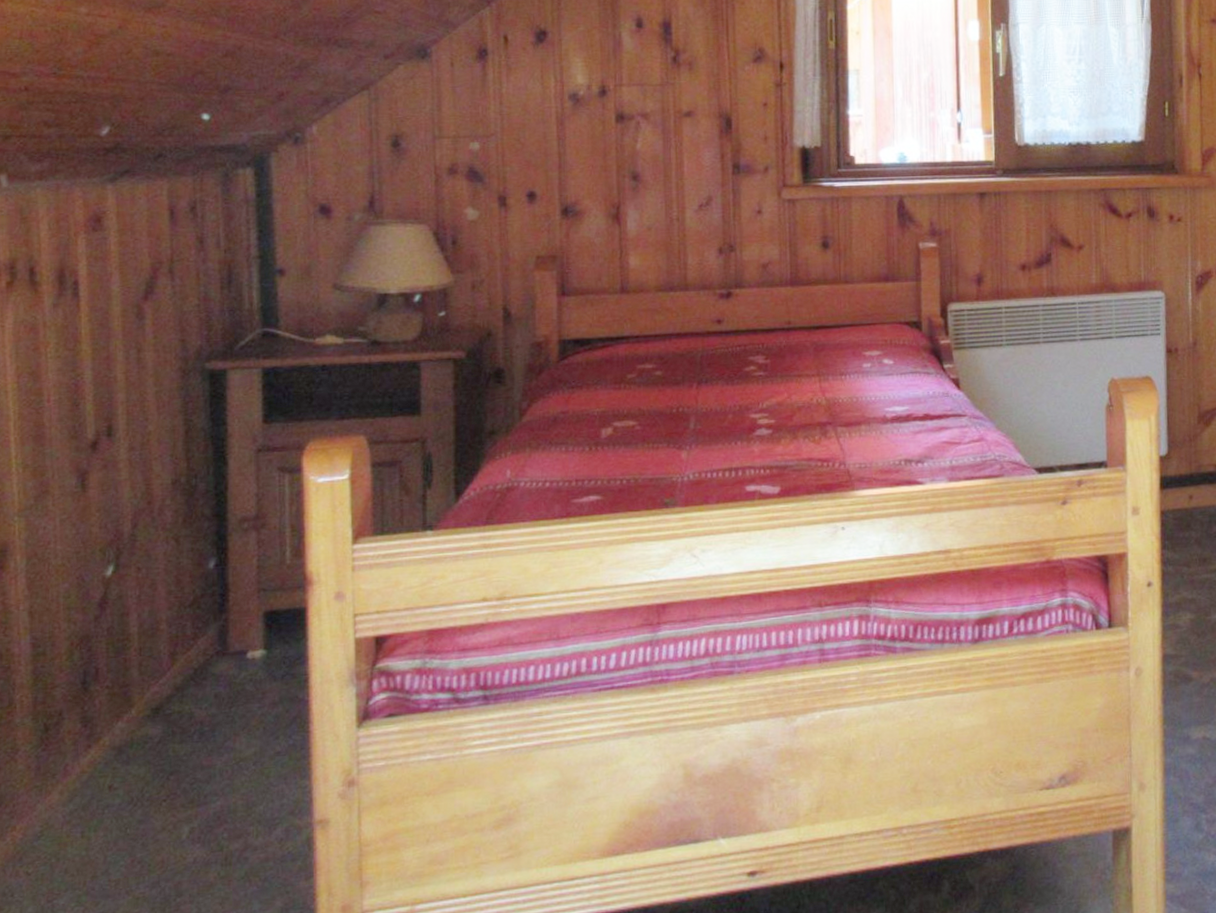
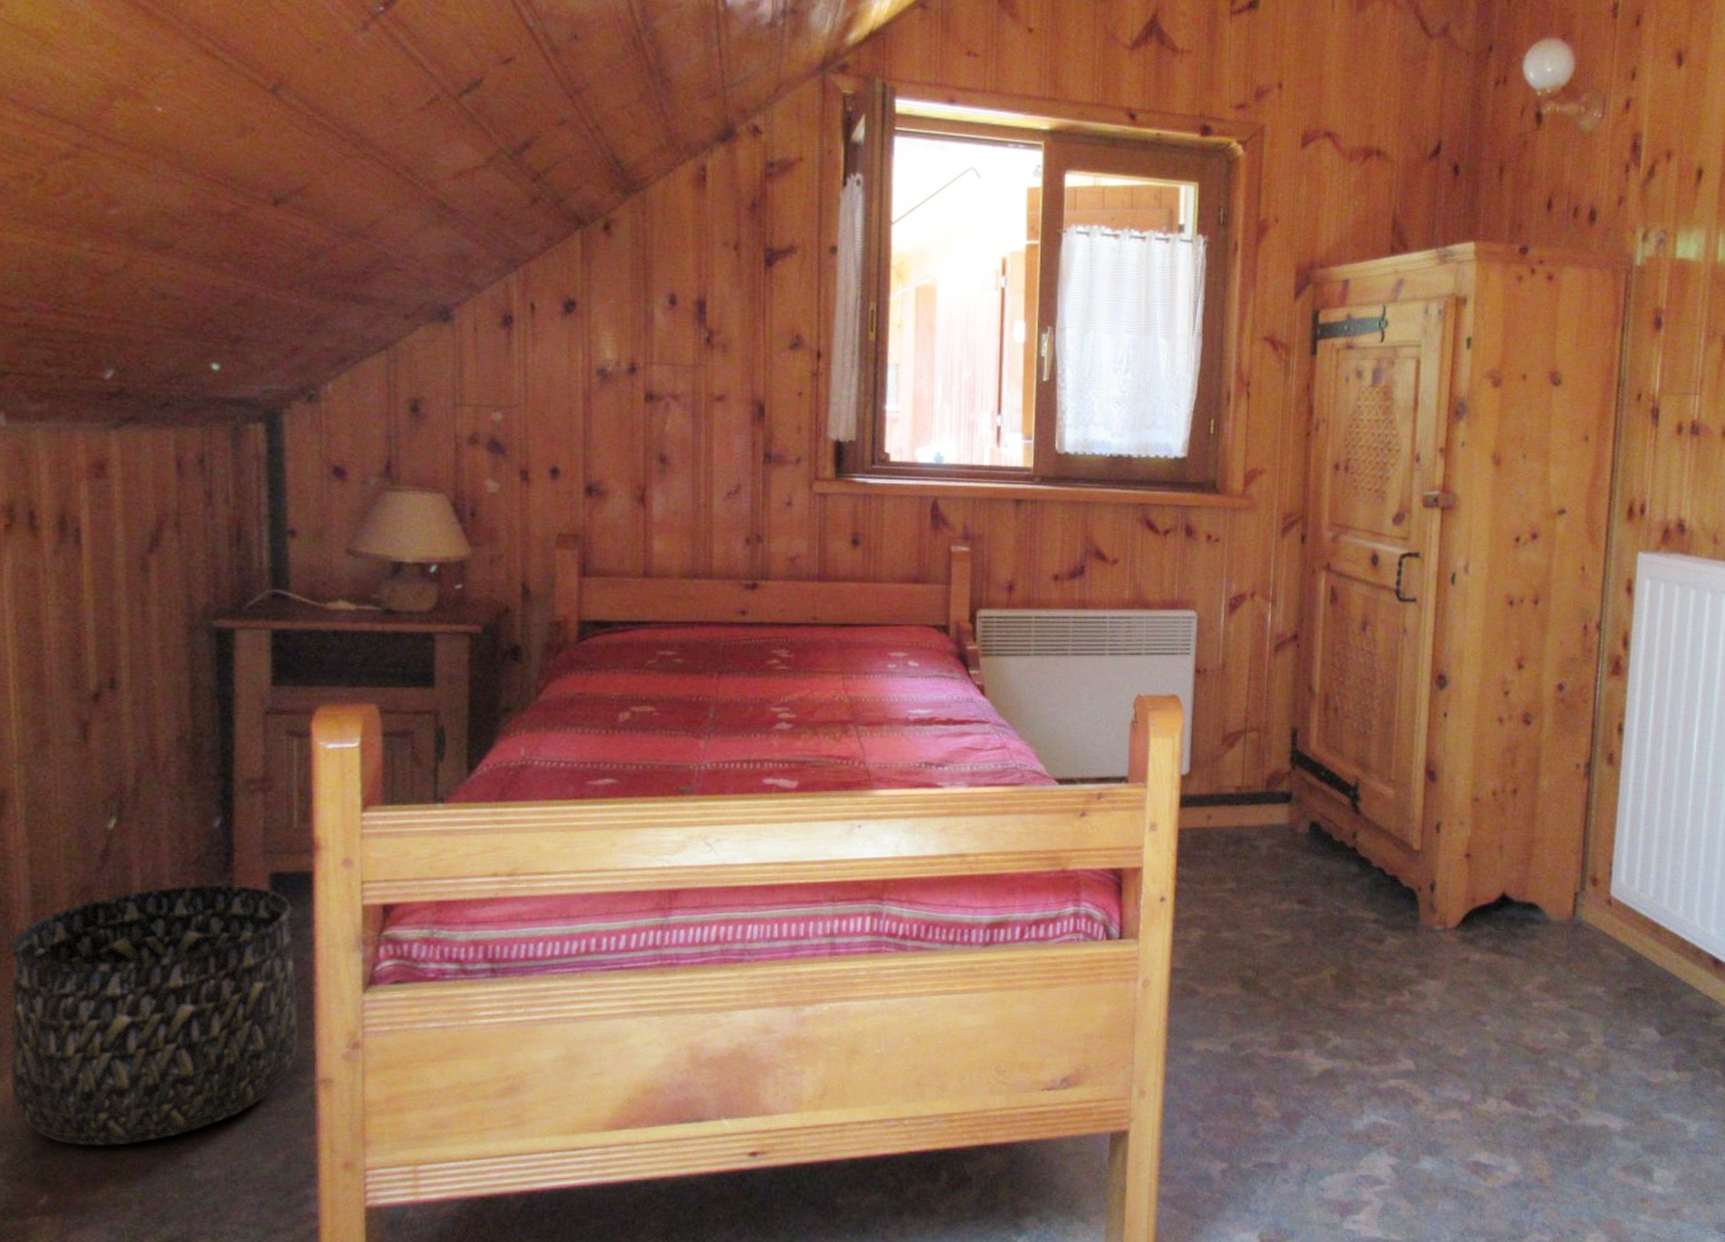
basket: none [10,626,294,904] -> present [9,886,298,1146]

